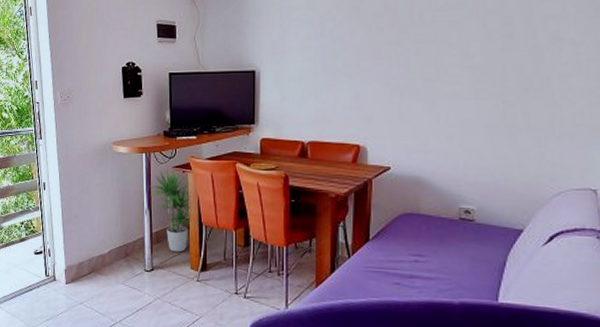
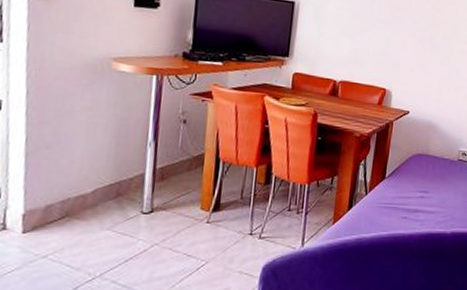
potted plant: present [149,169,192,253] -> none [158,96,210,191]

